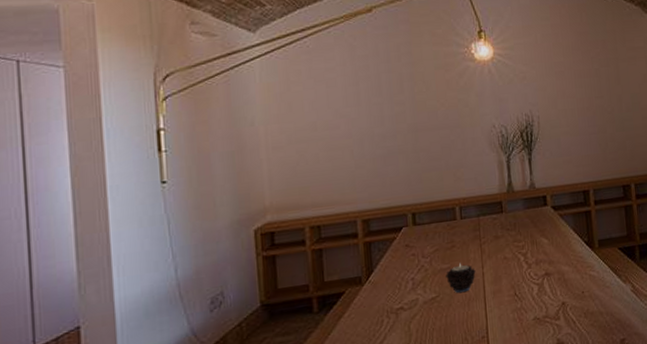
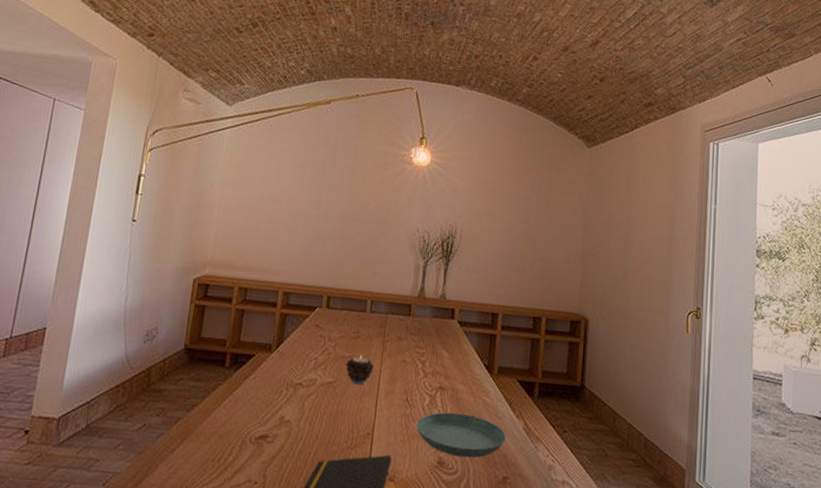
saucer: none [529,291,617,335] -> present [416,412,506,458]

